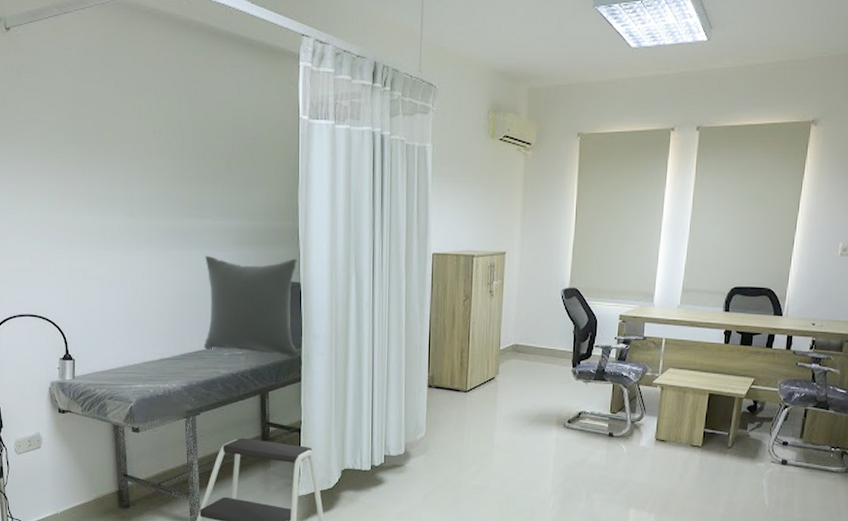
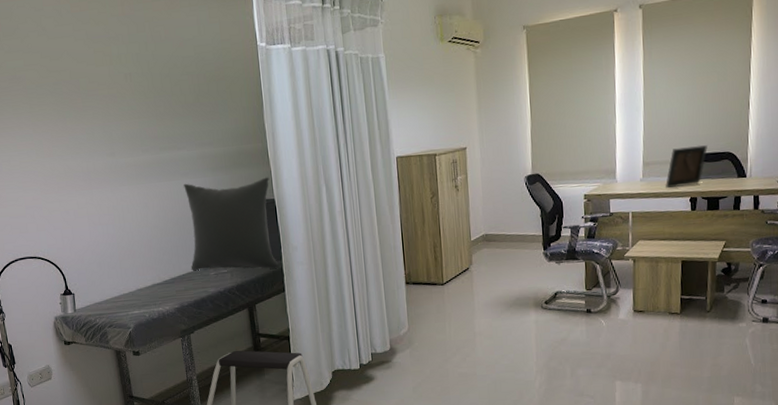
picture frame: none [702,277,748,318] -> present [666,144,707,188]

